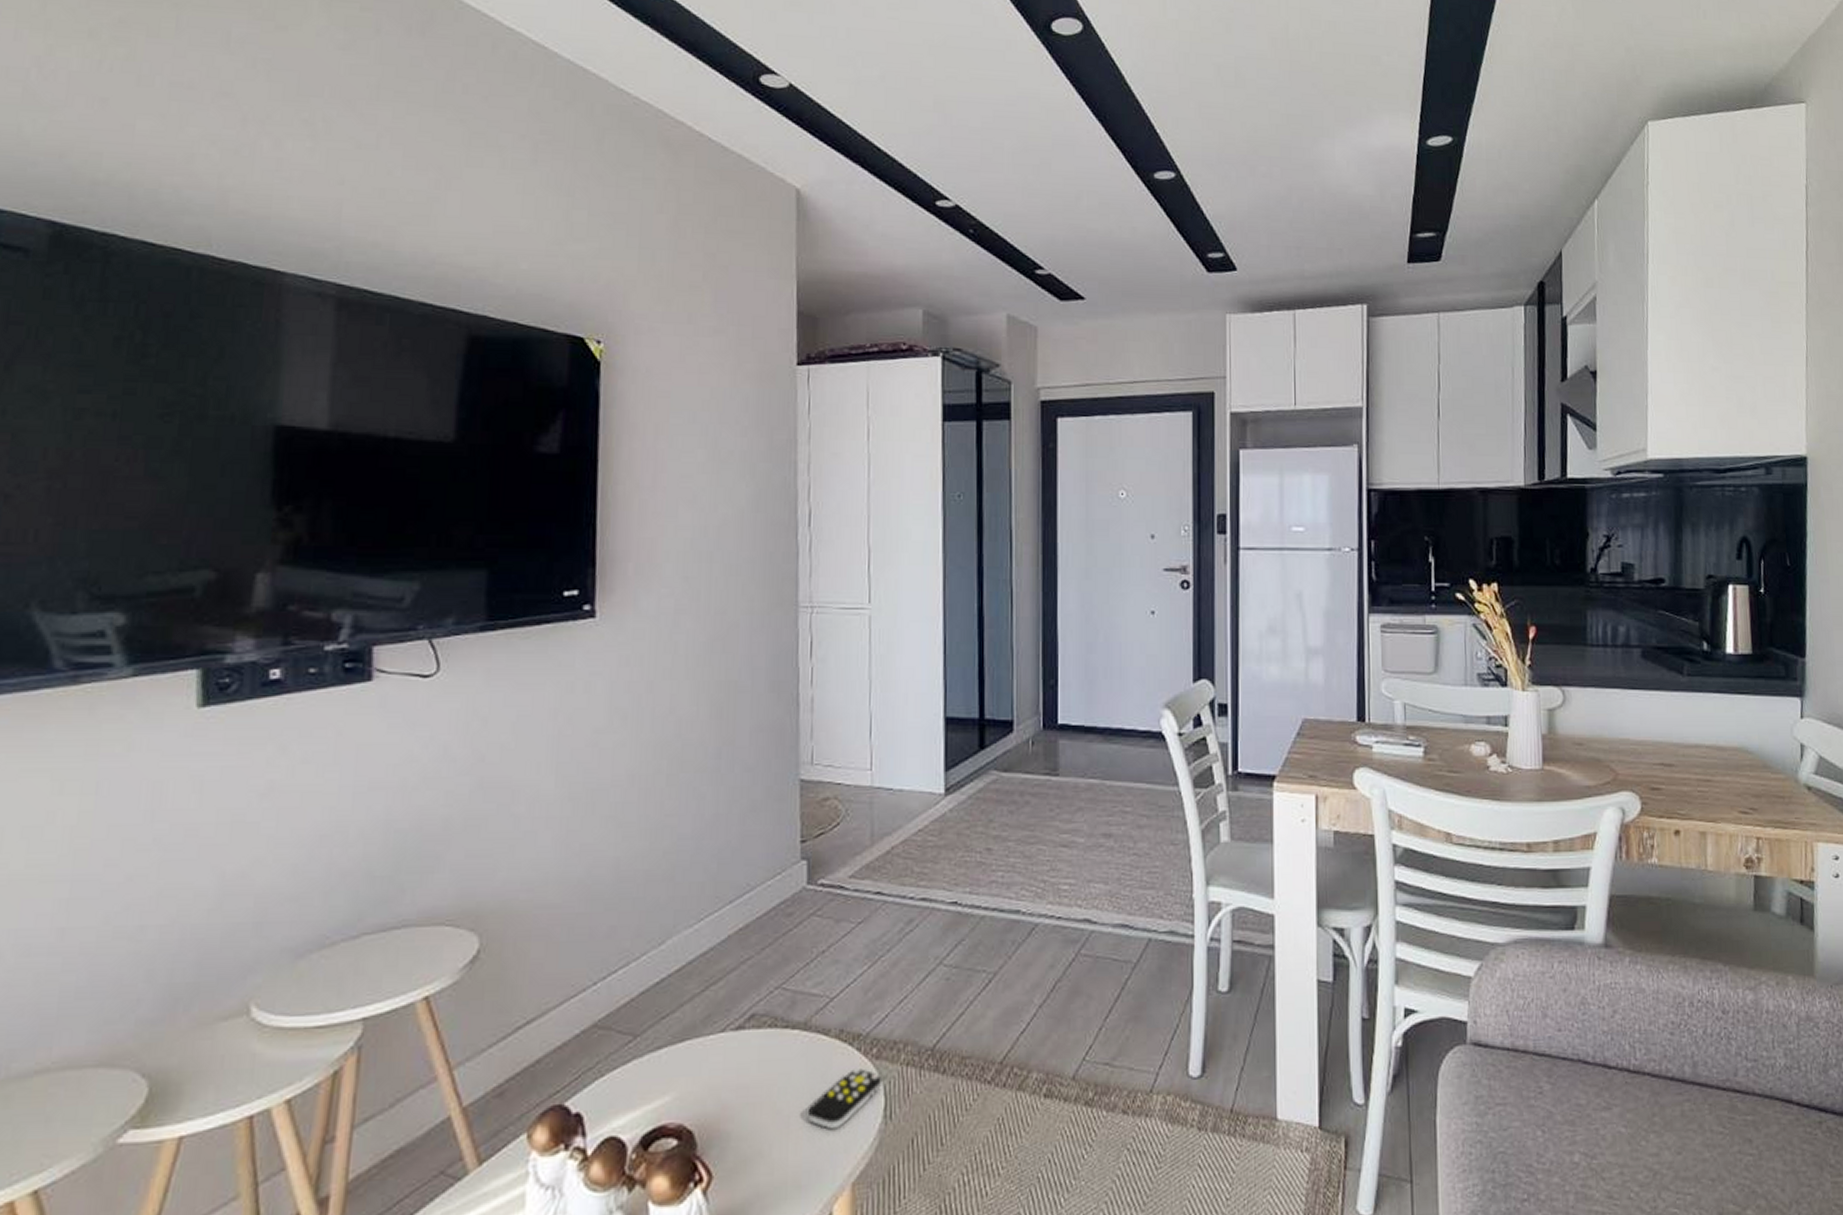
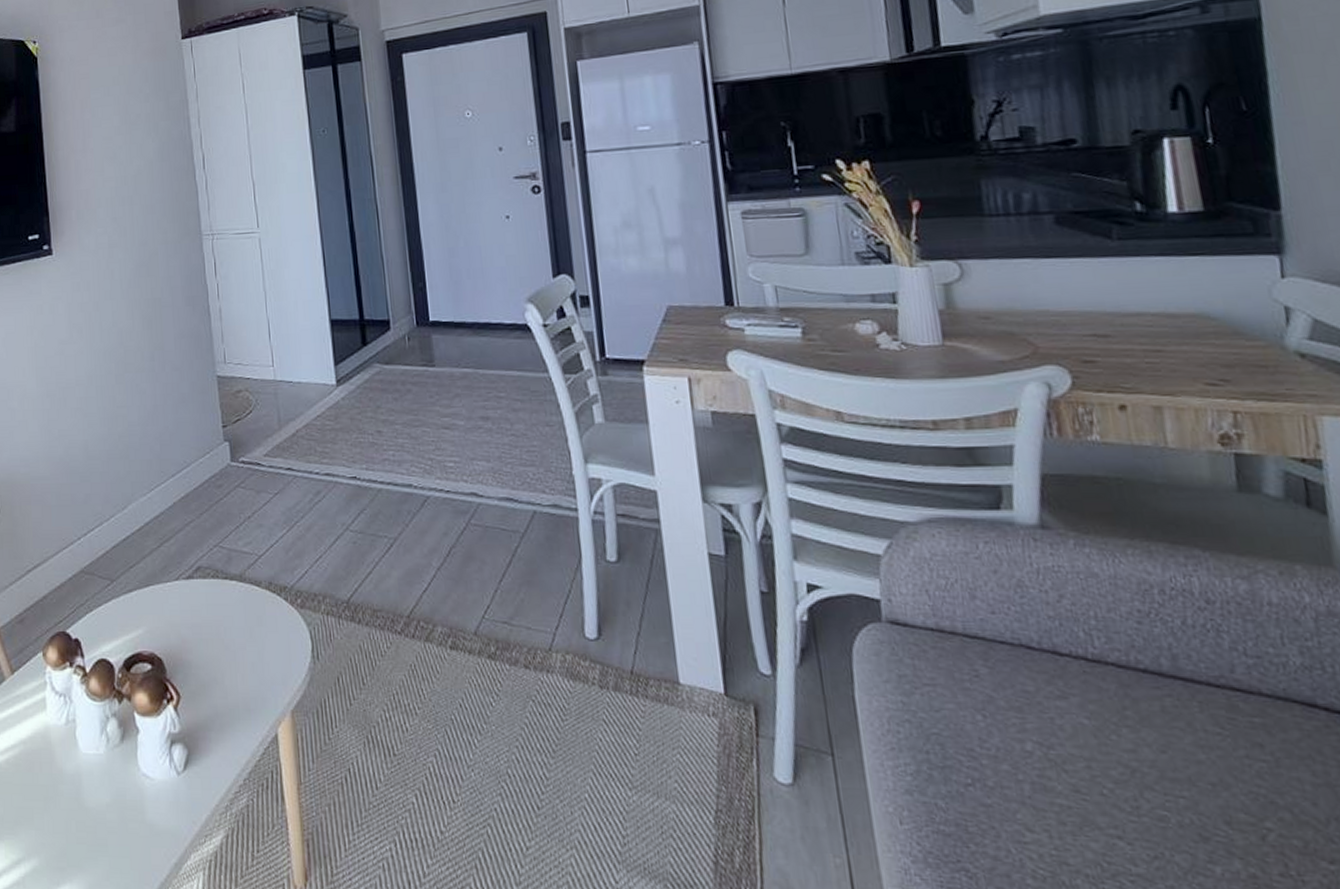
remote control: present [807,1069,883,1130] -> none [249,615,309,665]

